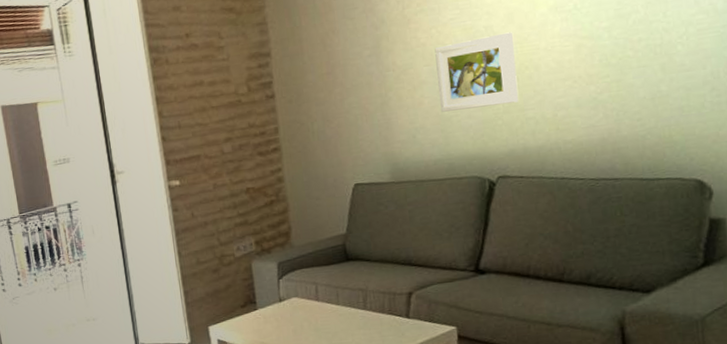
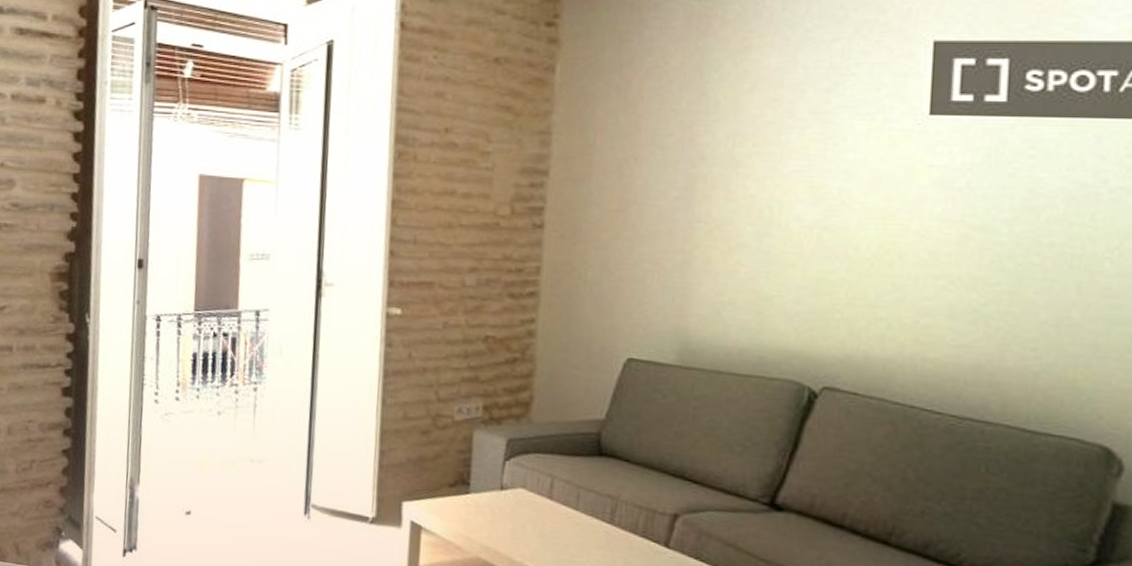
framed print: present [434,32,519,112] -> none [759,201,877,295]

